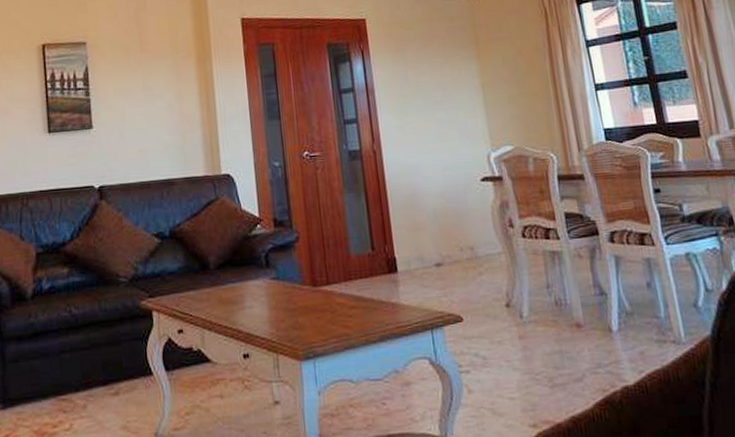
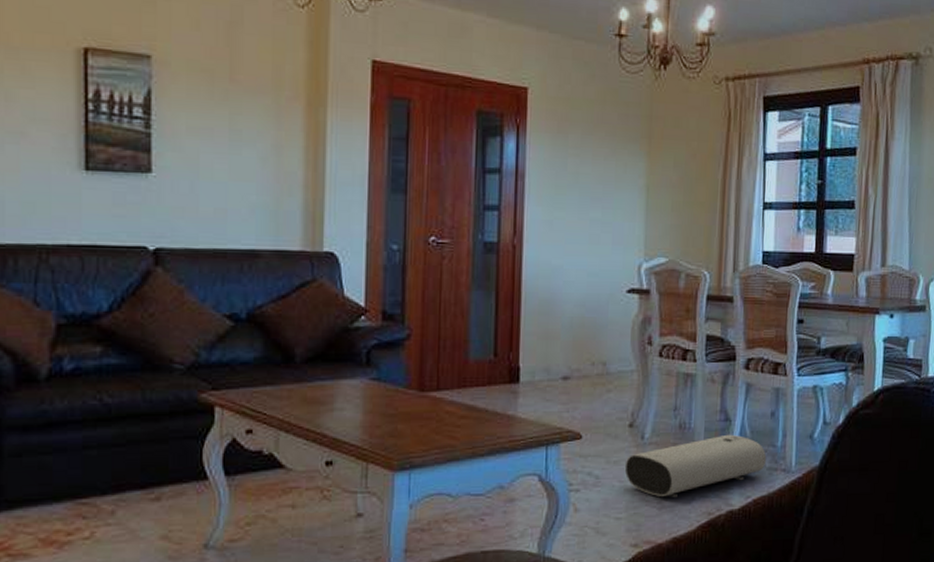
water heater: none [508,308,653,375] -> present [624,434,767,497]

